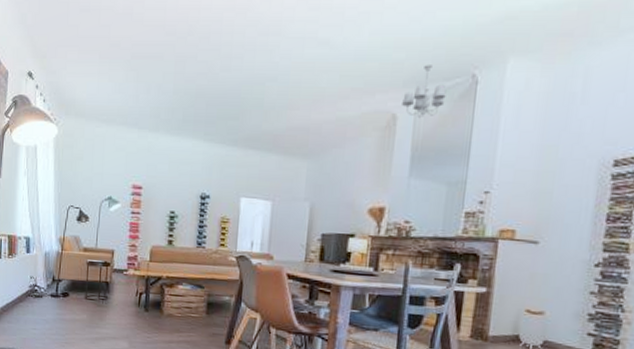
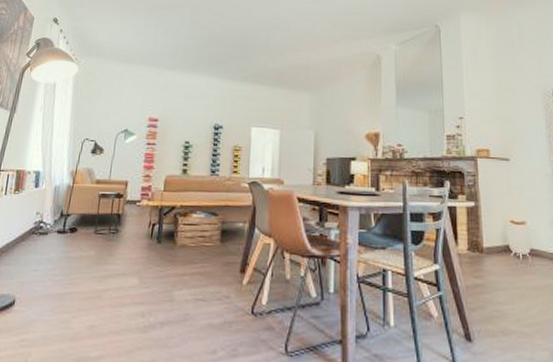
chandelier: present [402,65,446,119] -> none [384,17,418,59]

